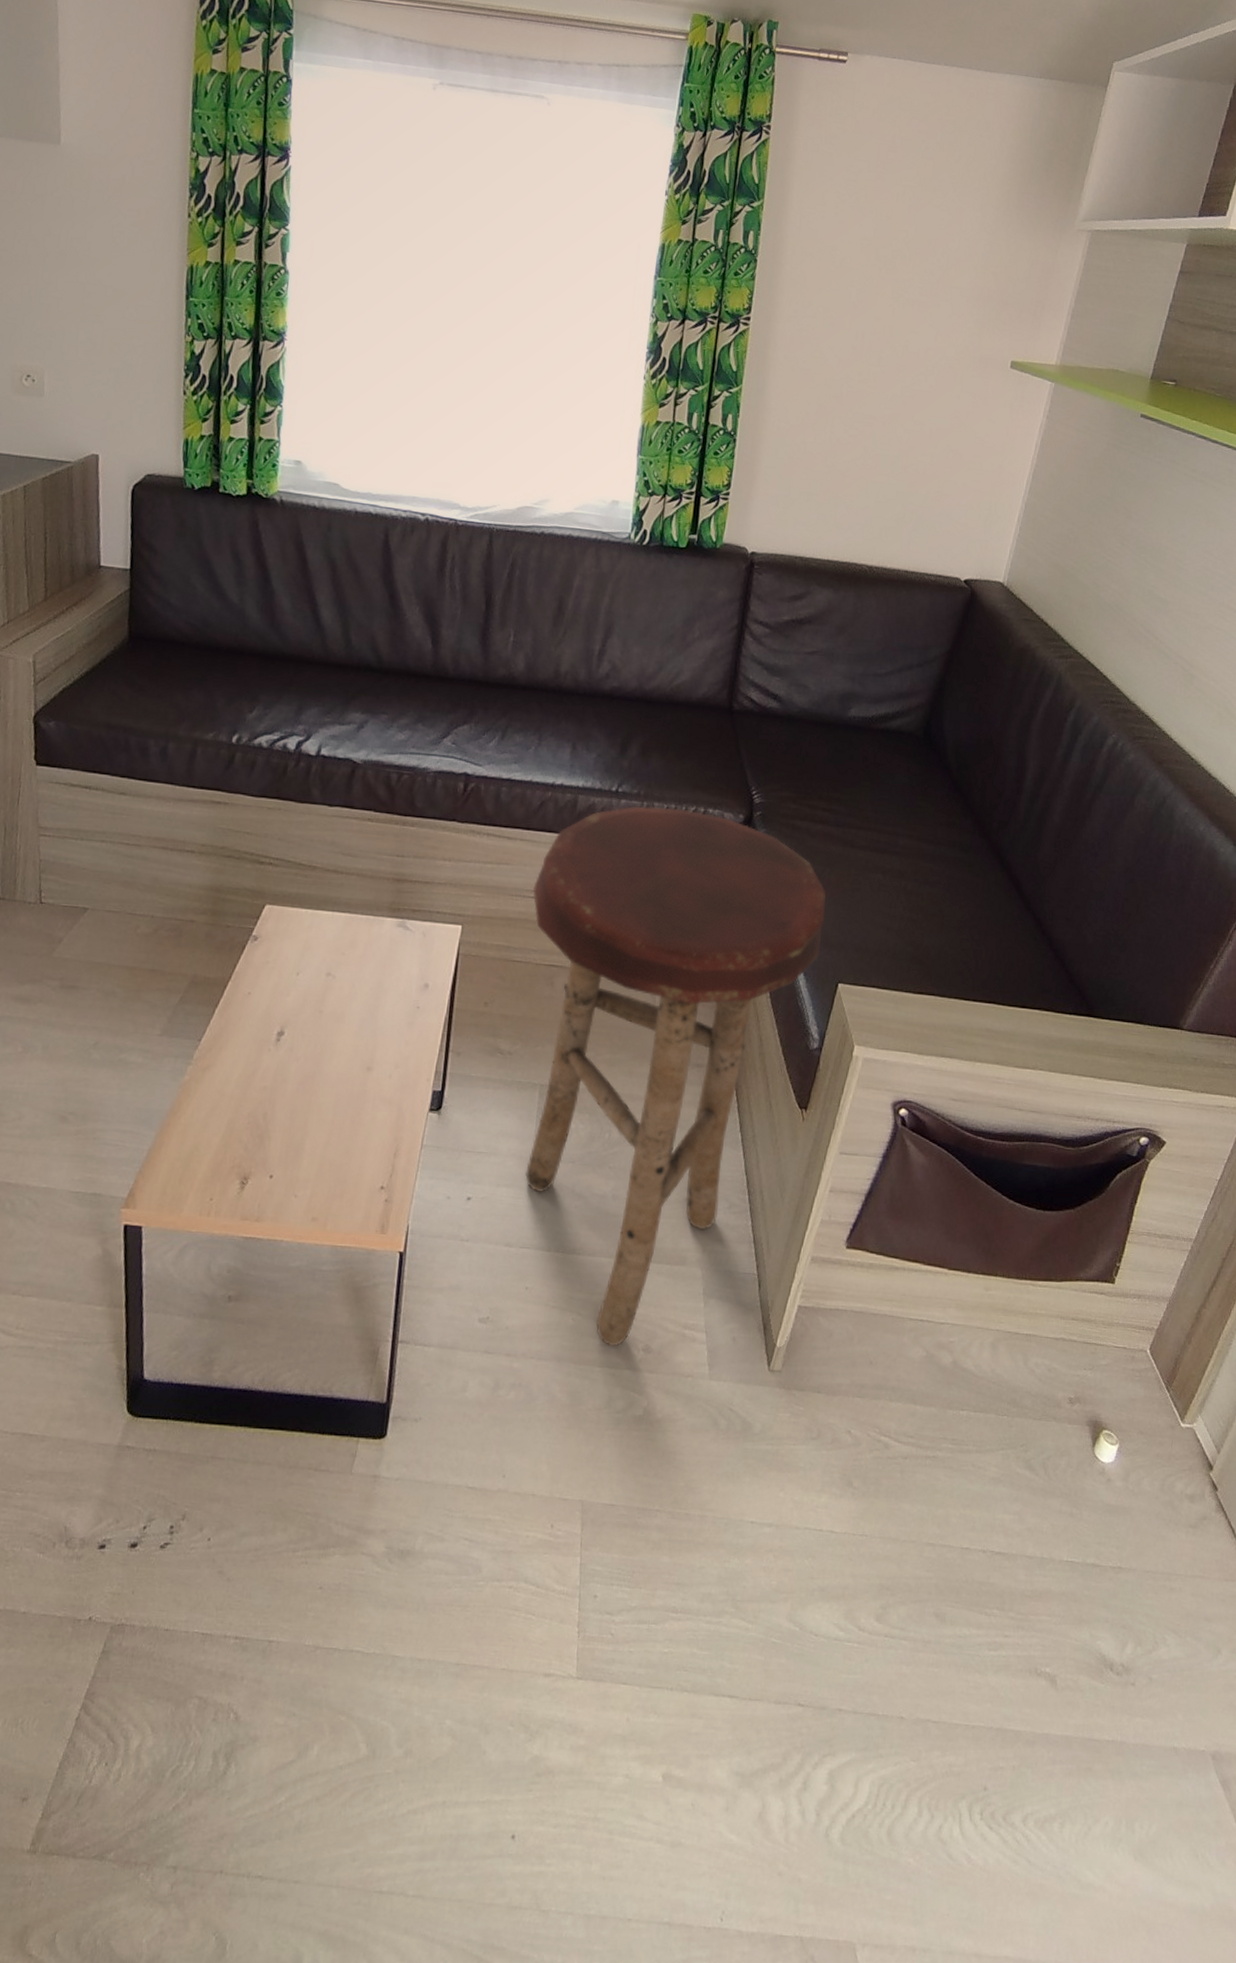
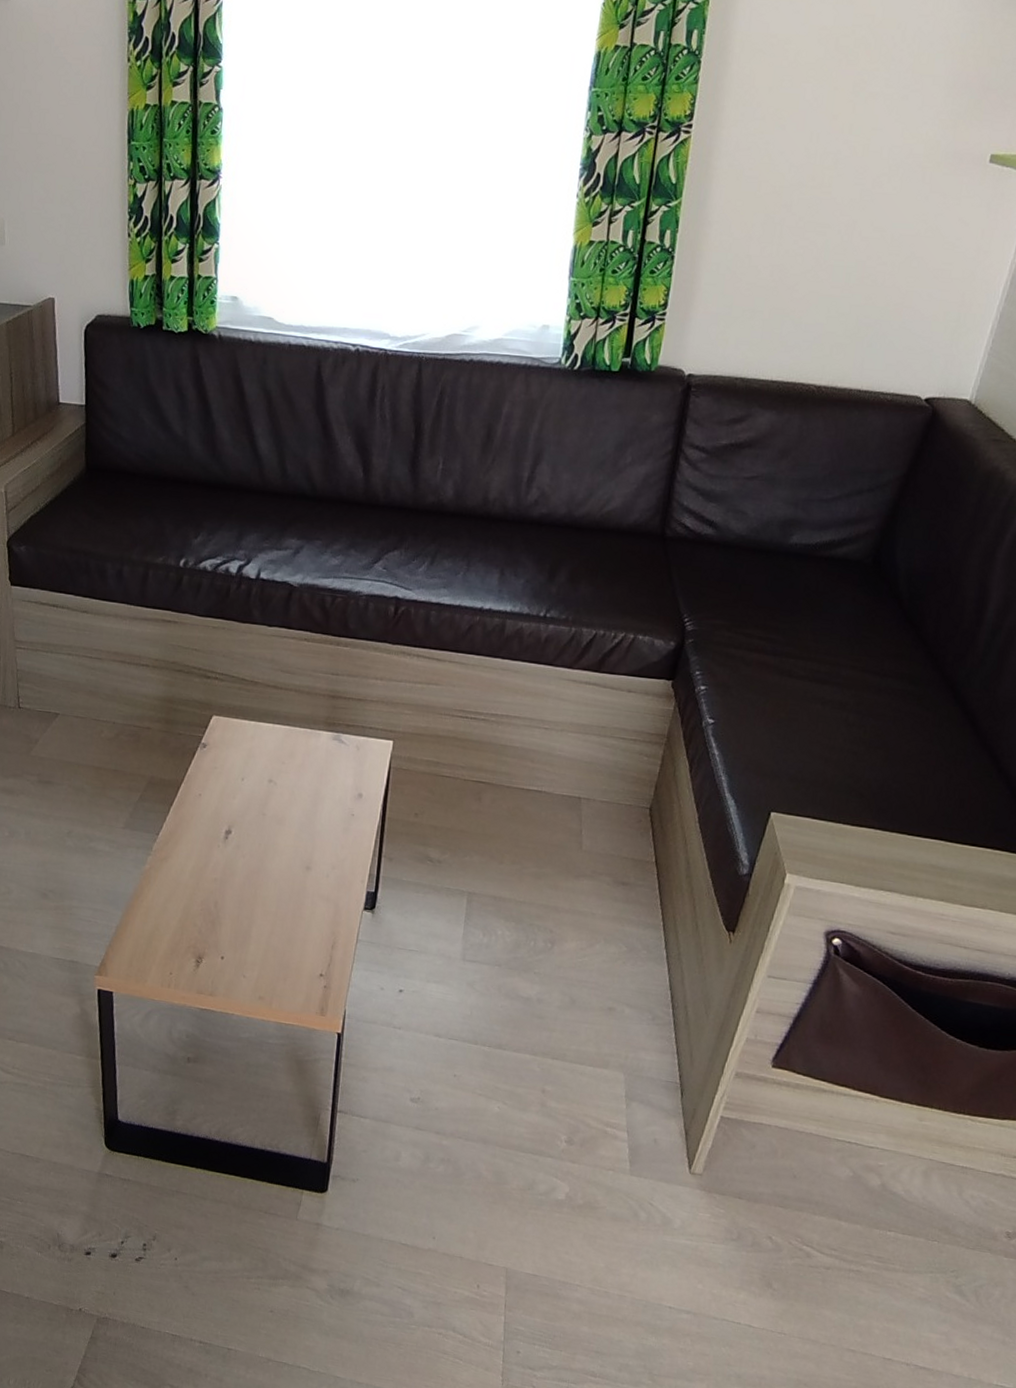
stool: present [525,806,826,1347] -> none [454,631,760,1135]

